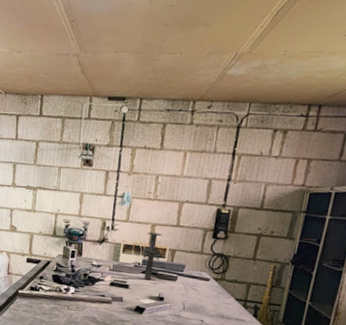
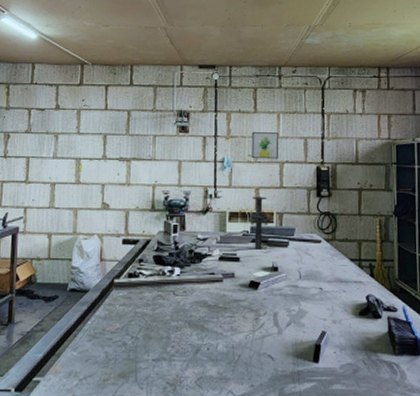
wall art: none [151,168,183,198] -> present [251,131,279,159]

